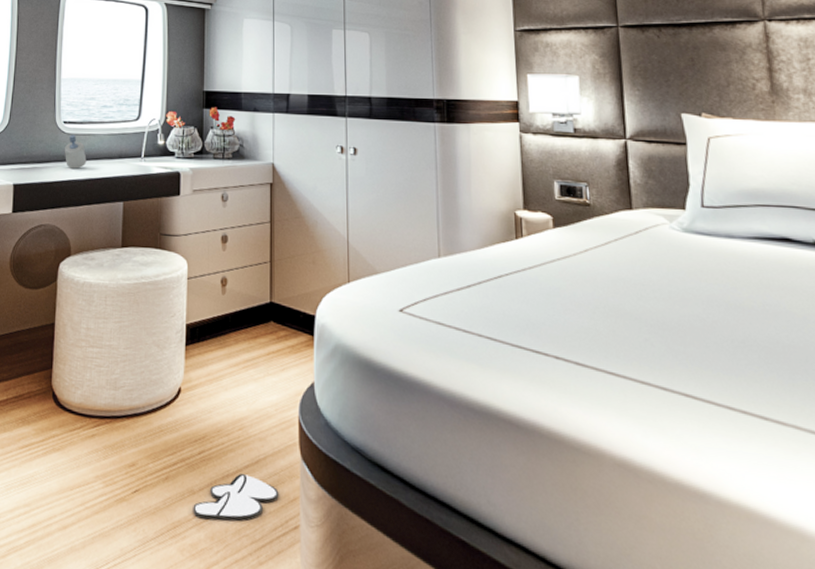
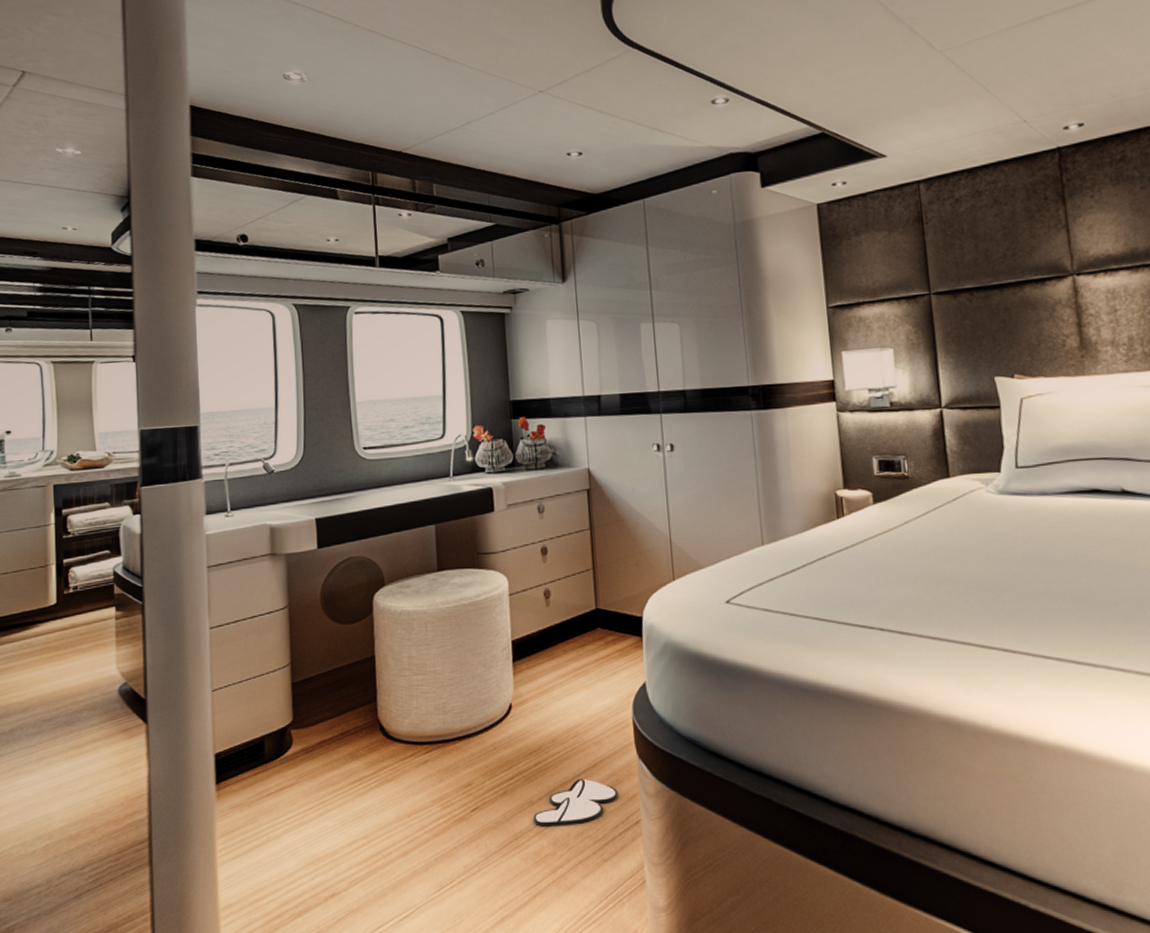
soap dispenser: present [64,134,87,169] -> none [366,460,392,496]

